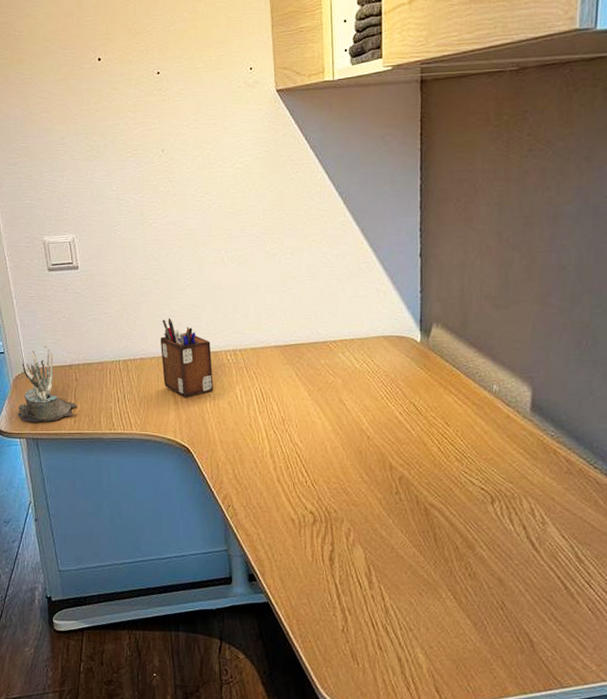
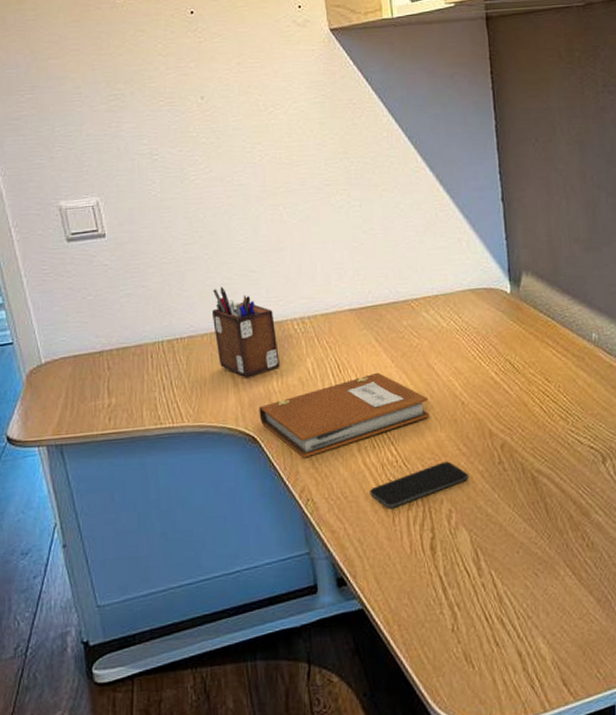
succulent plant: present [18,345,77,422] -> none [34,329,112,426]
notebook: none [193,403,338,471] -> present [259,372,430,458]
smartphone: none [281,487,367,521] -> present [370,461,468,508]

